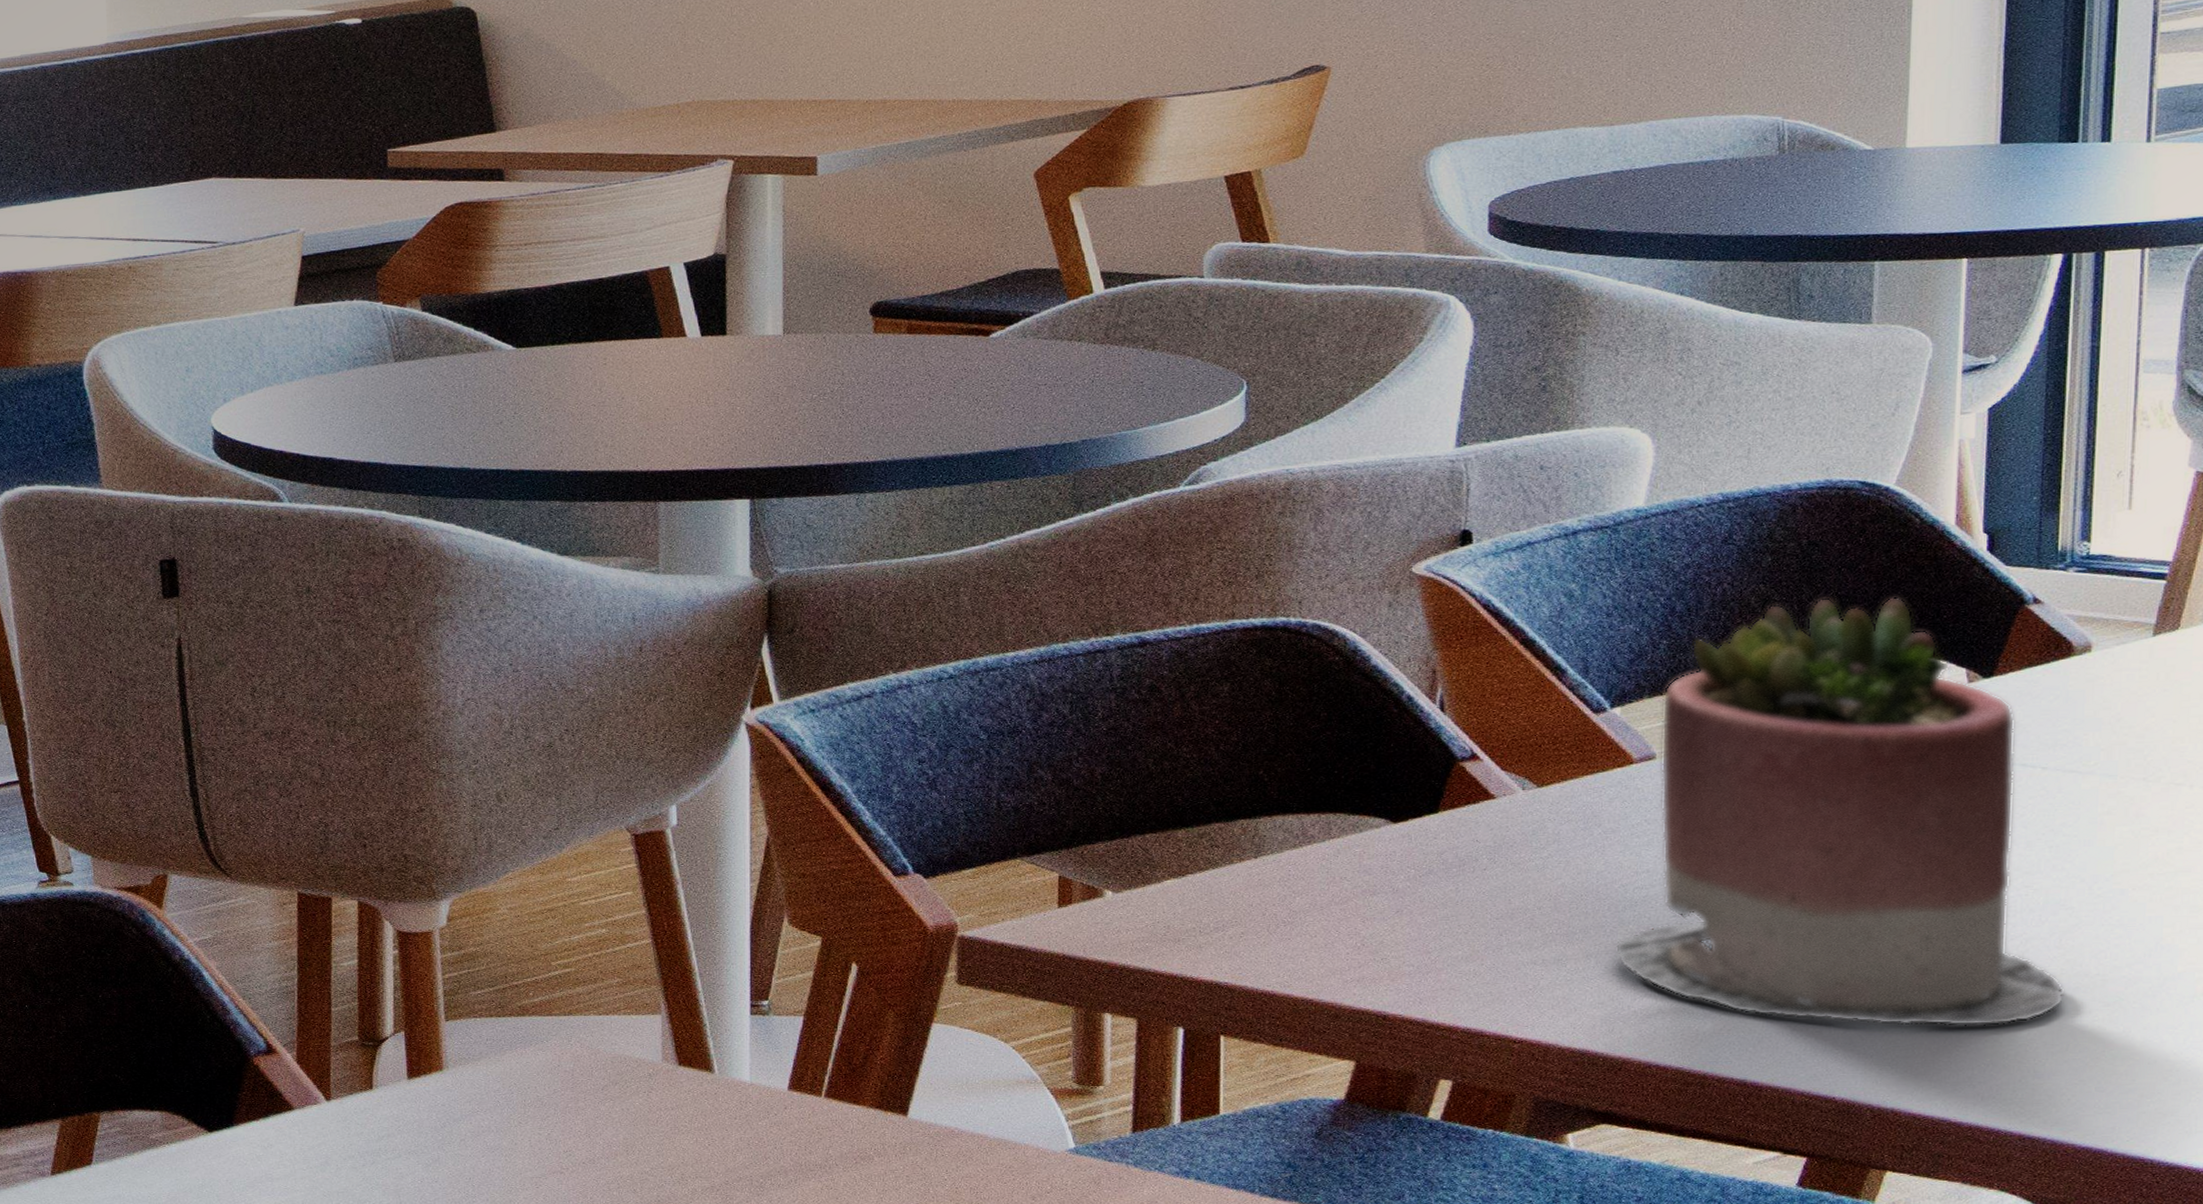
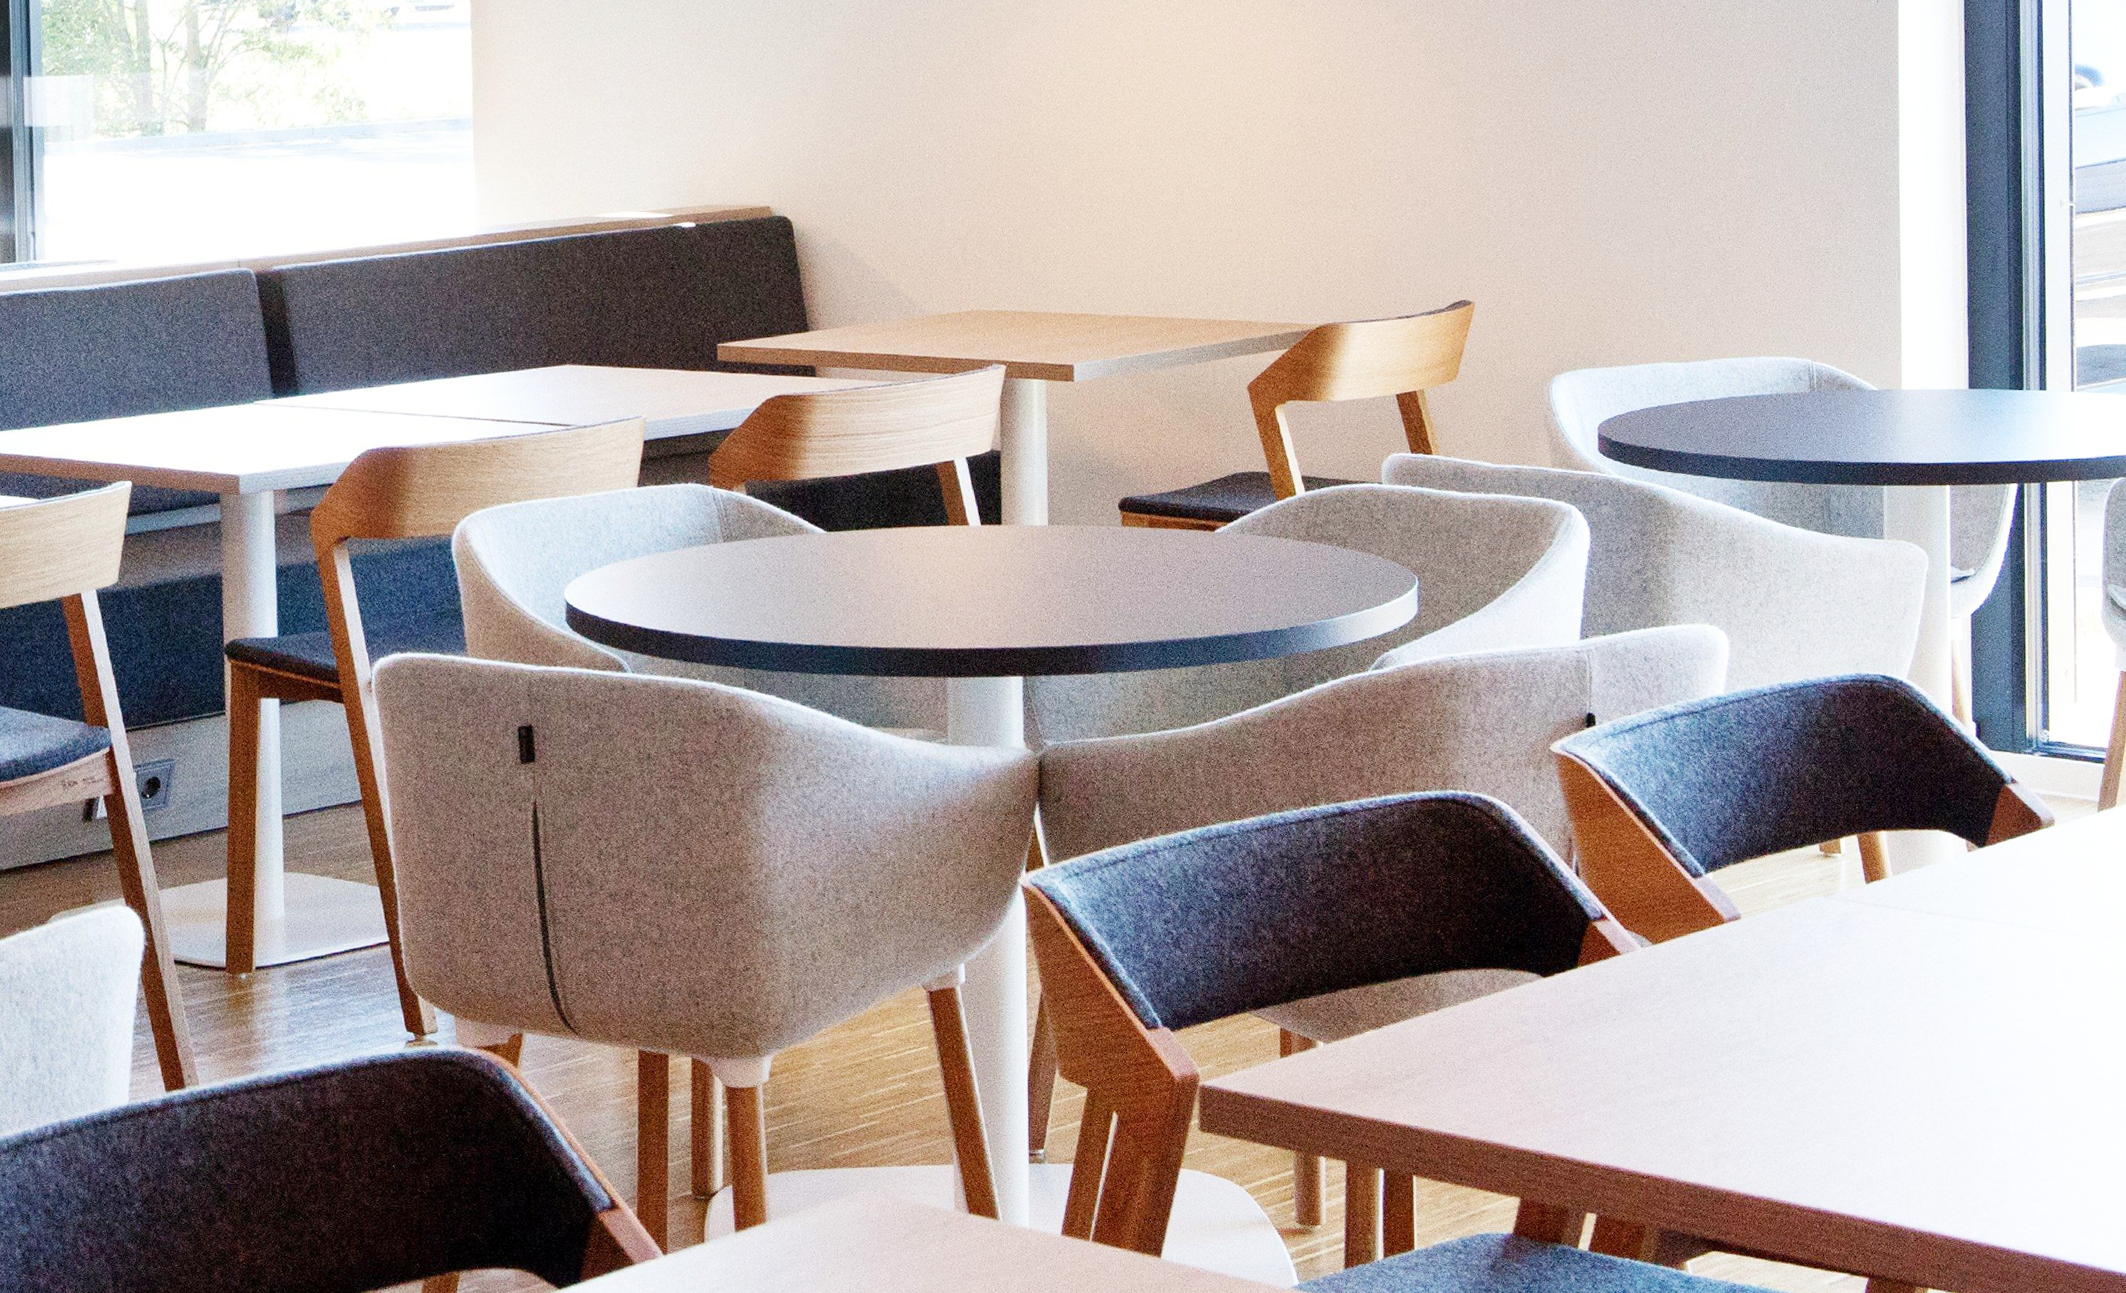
succulent planter: present [1615,596,2065,1026] -> none [1716,776,2051,1157]

